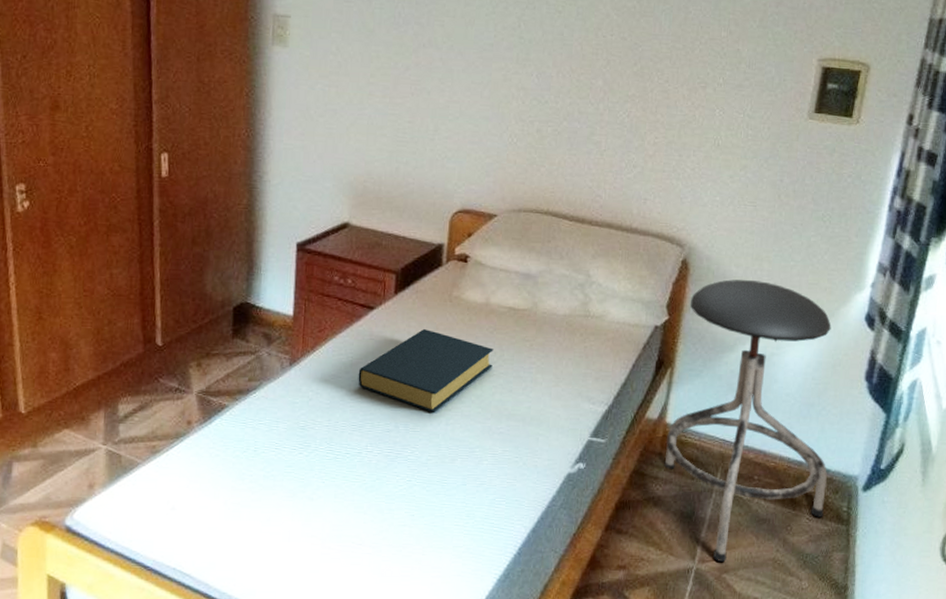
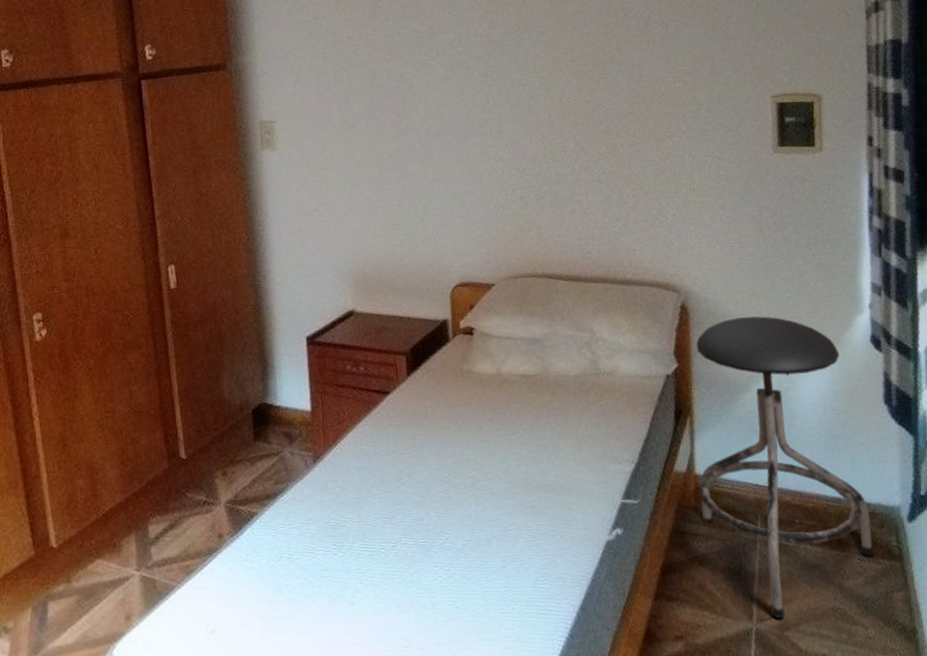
hardback book: present [358,328,494,412] -> none [382,407,514,494]

